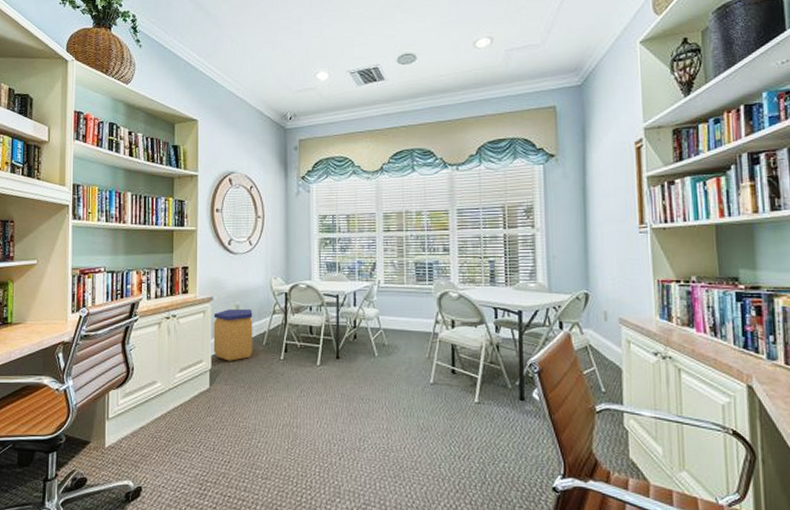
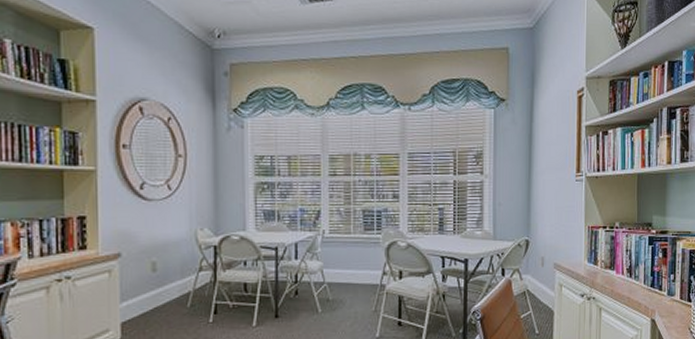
trash can: present [213,309,253,361] -> none [122,266,175,328]

